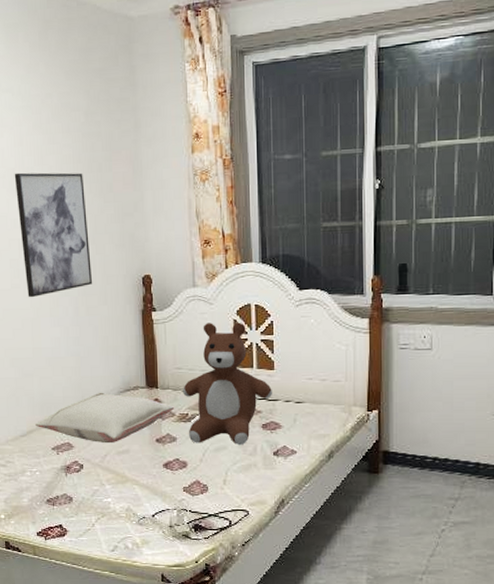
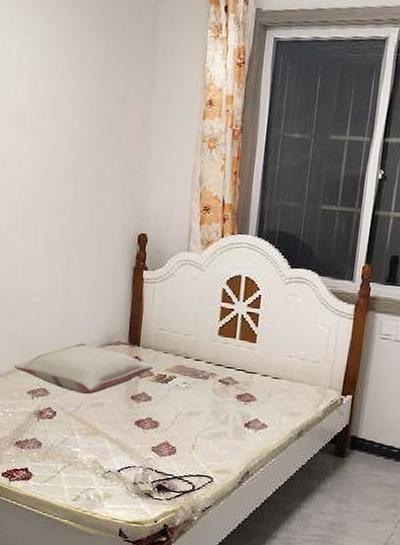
wall art: present [14,172,93,298] -> none [23,115,93,241]
teddy bear: present [183,322,272,444] -> none [163,288,252,412]

